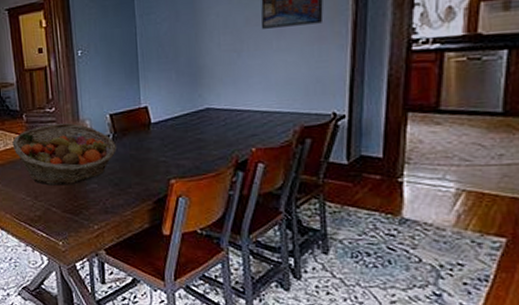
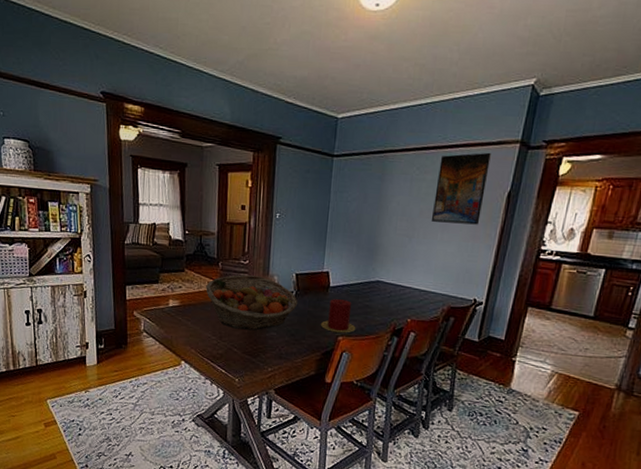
candle: none [146,136,190,175] -> present [320,299,356,333]

